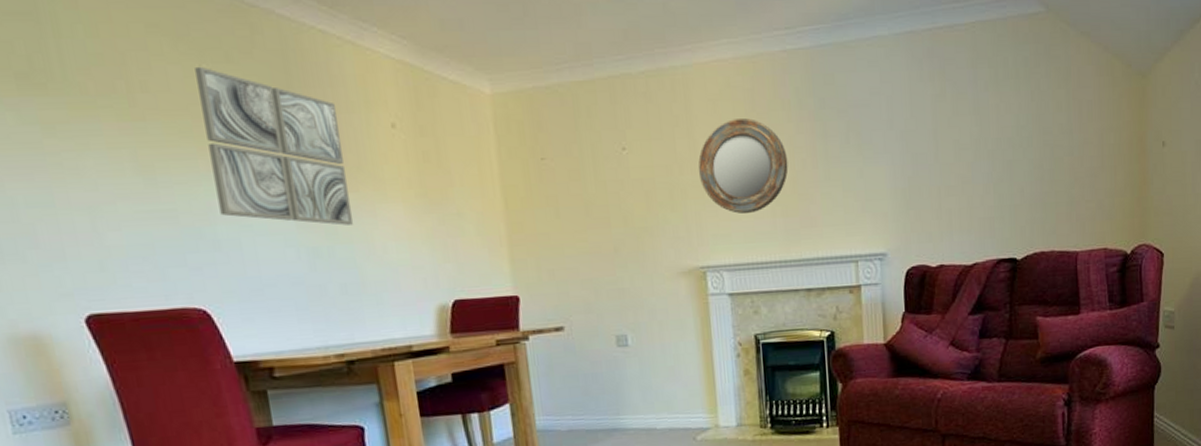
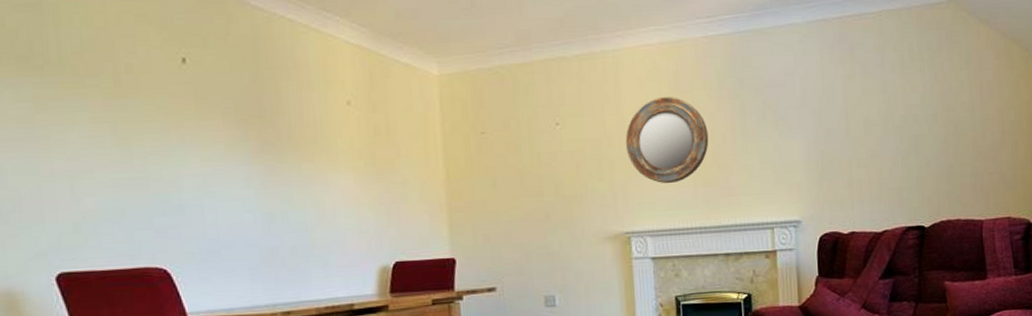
wall art: present [195,66,354,226] -> none [175,50,307,193]

